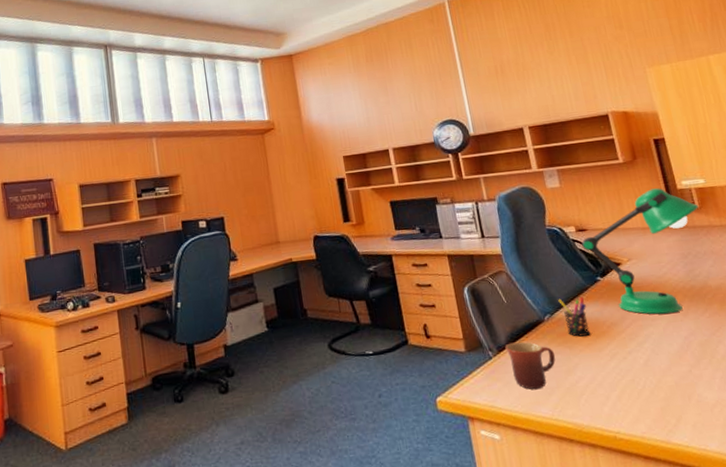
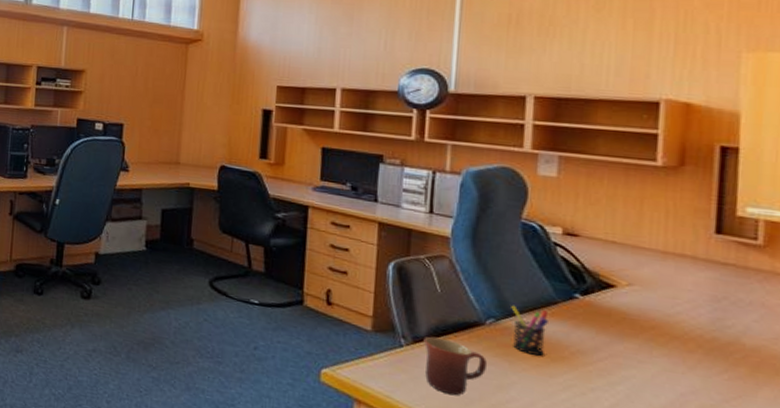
desk lamp: present [581,188,699,315] -> none [566,207,763,363]

